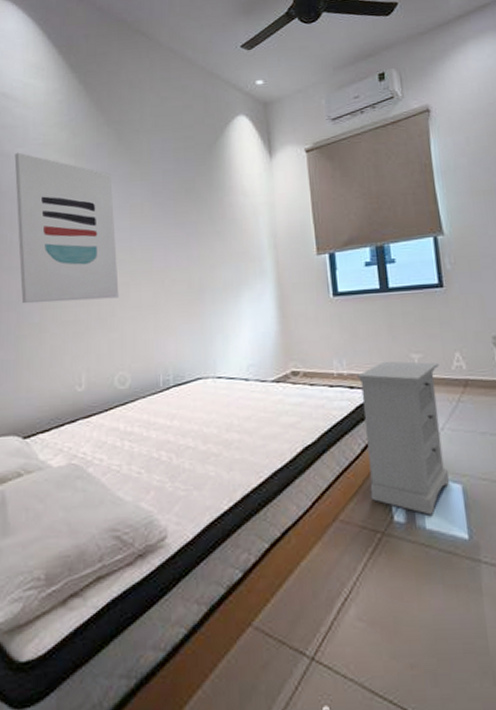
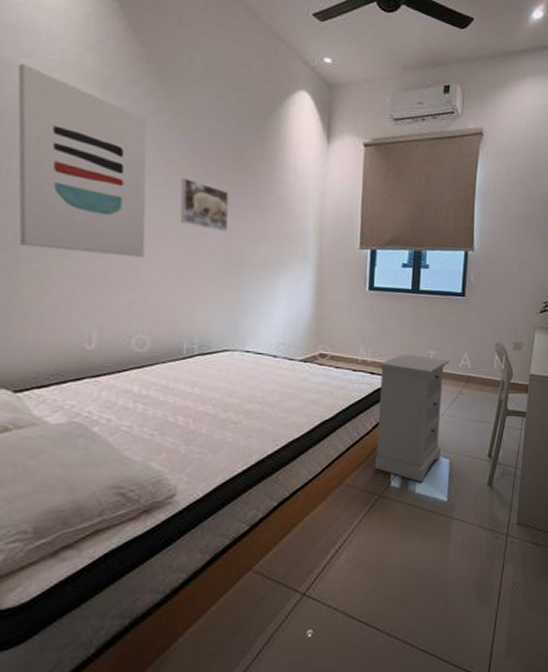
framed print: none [143,218,188,262] -> present [180,178,229,232]

